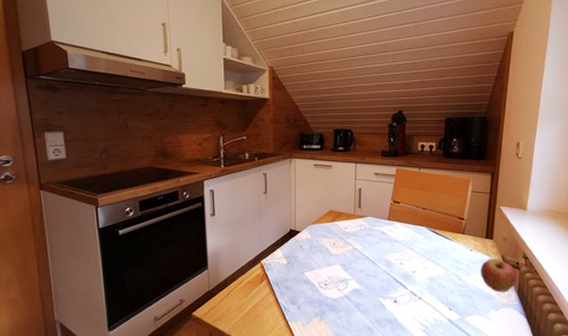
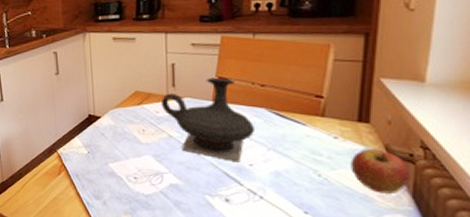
teapot: none [349,201,417,270] -> present [160,77,254,163]

